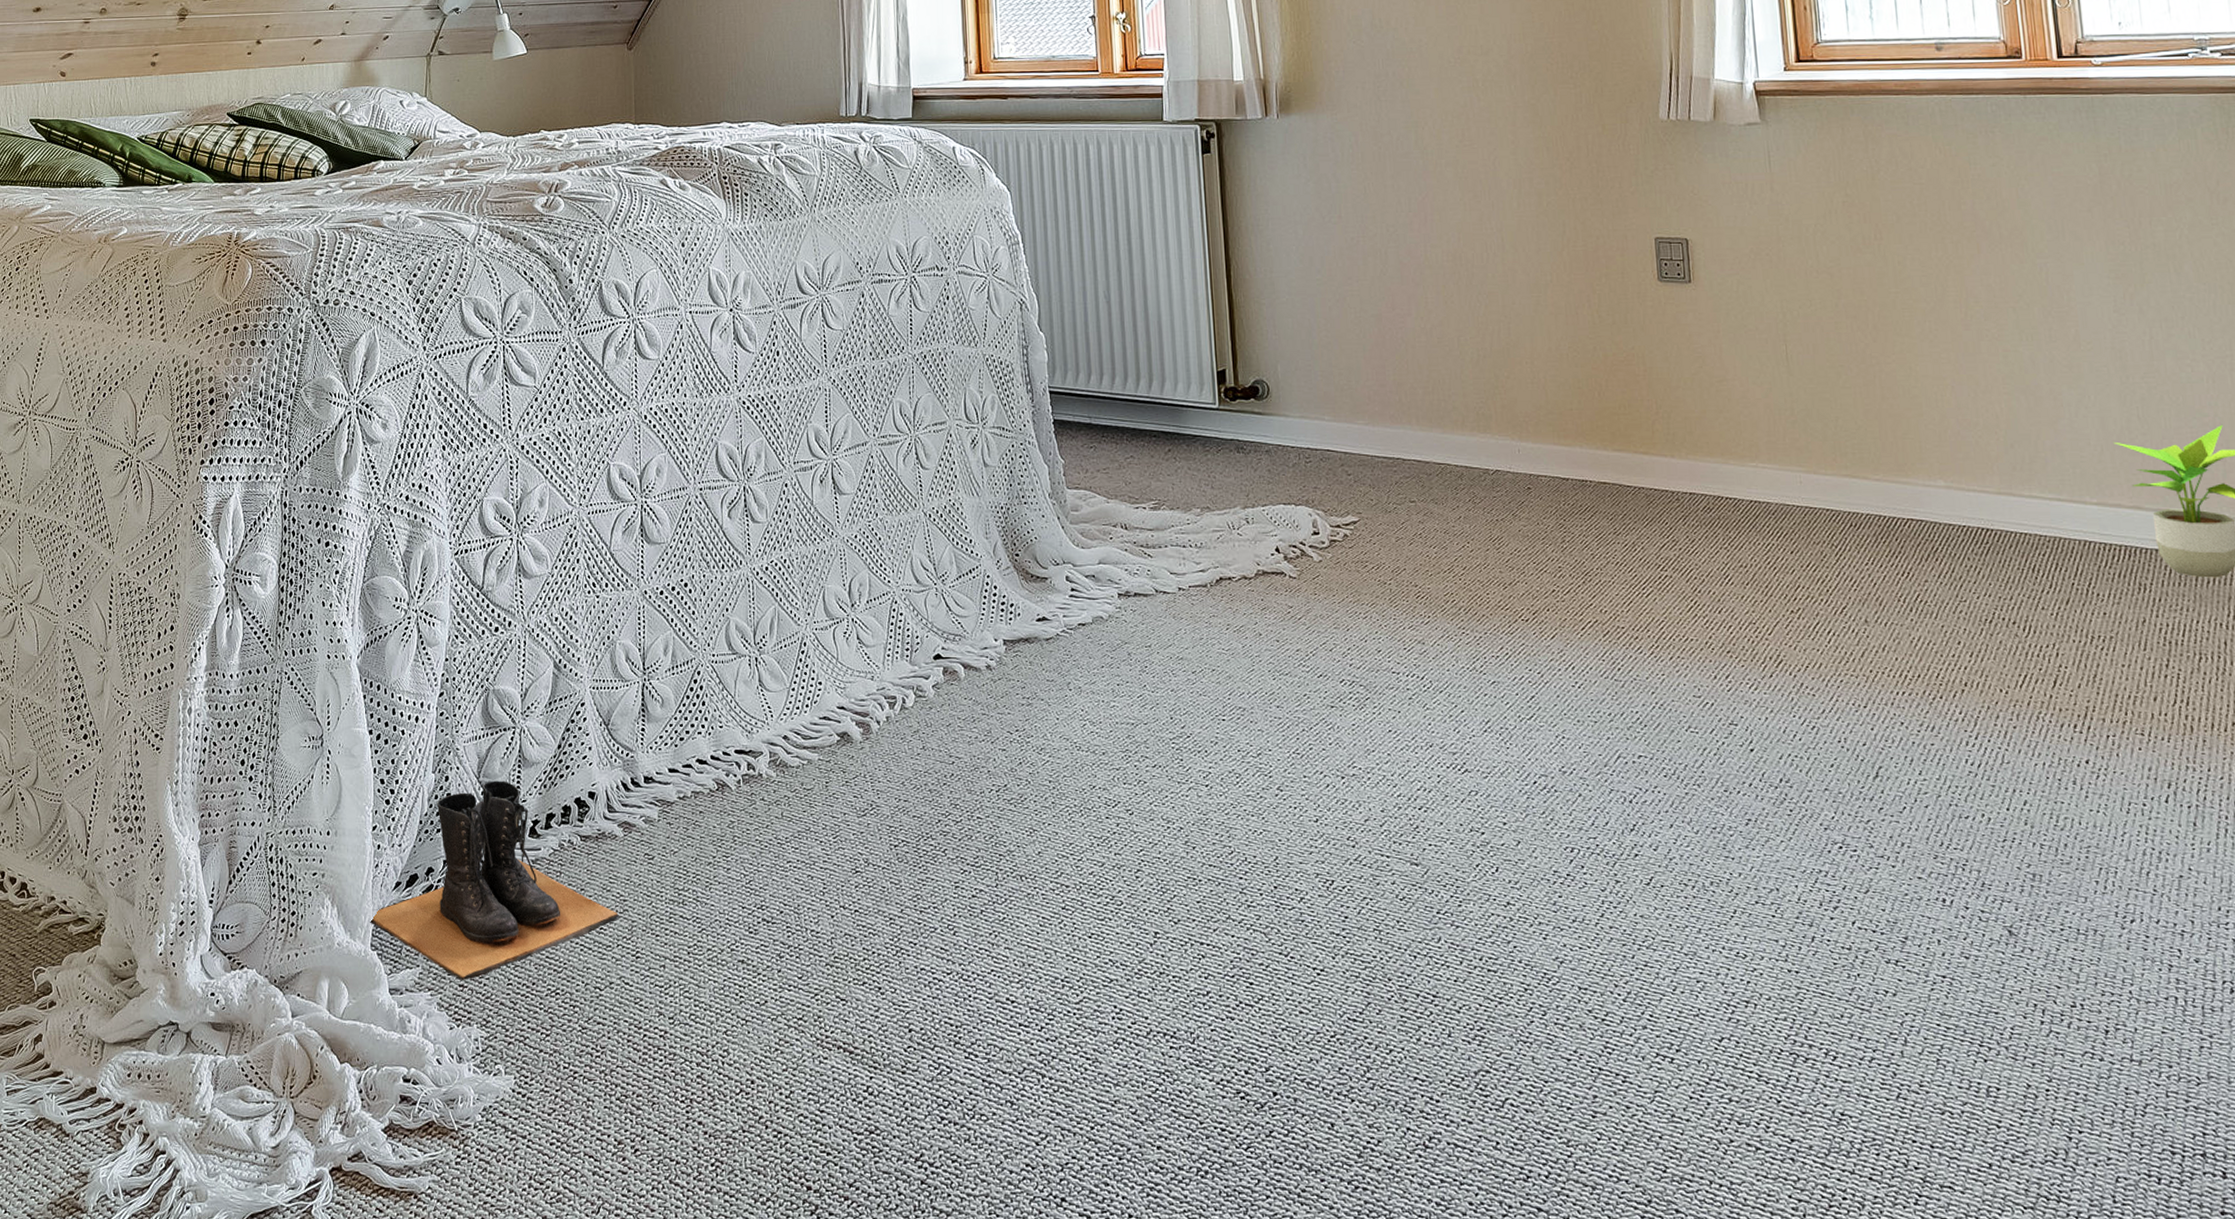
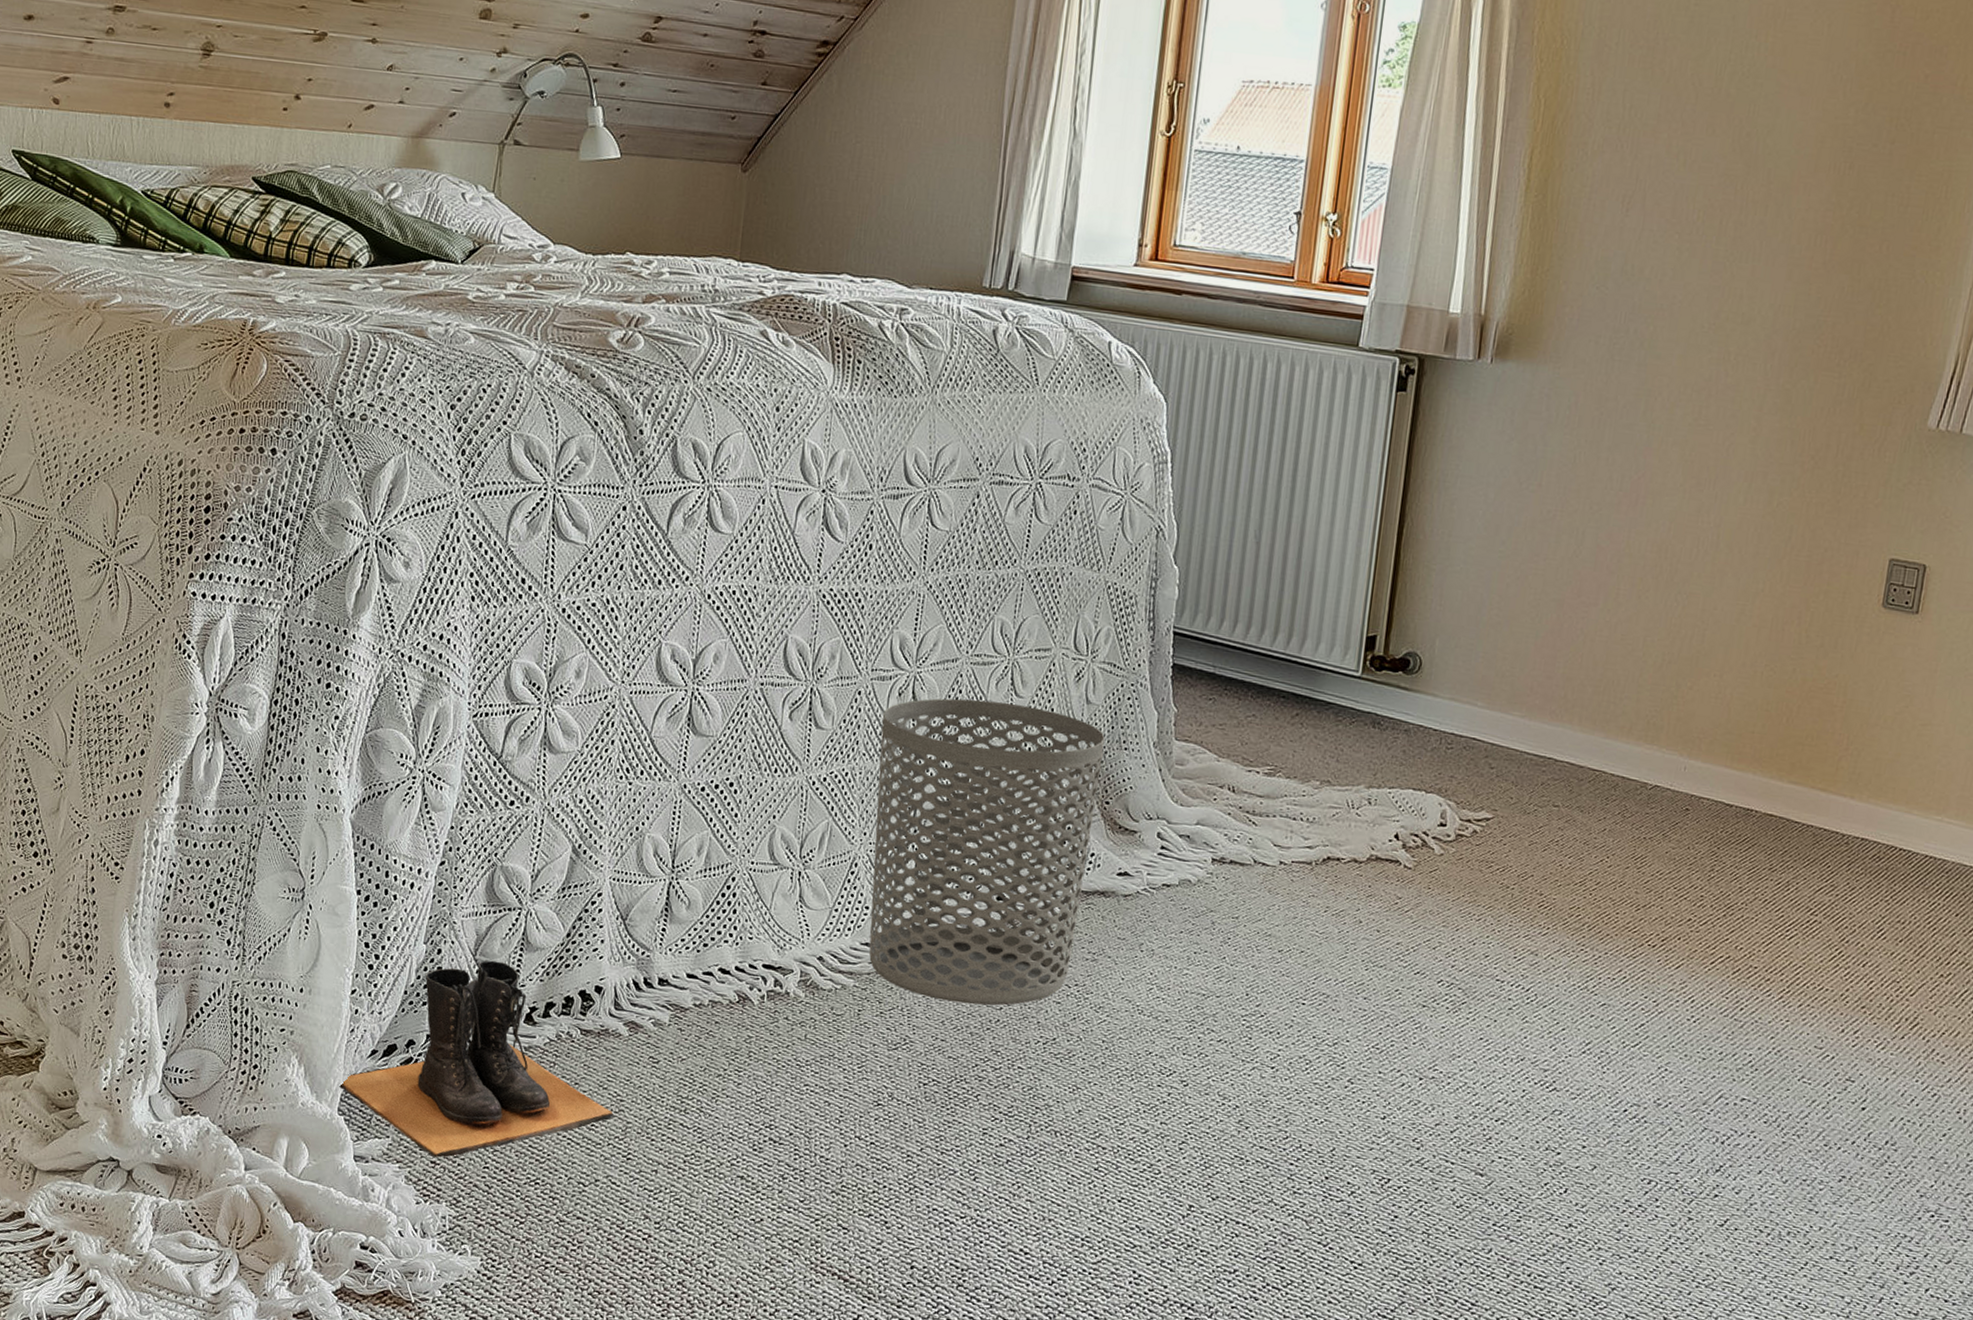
waste bin: none [810,477,1009,763] -> present [869,698,1105,1006]

